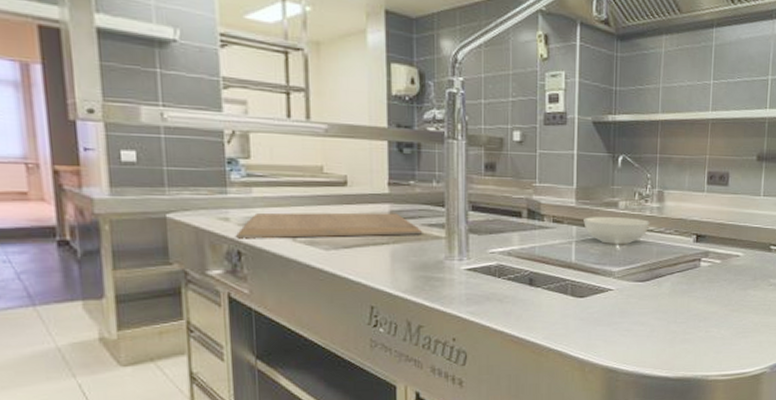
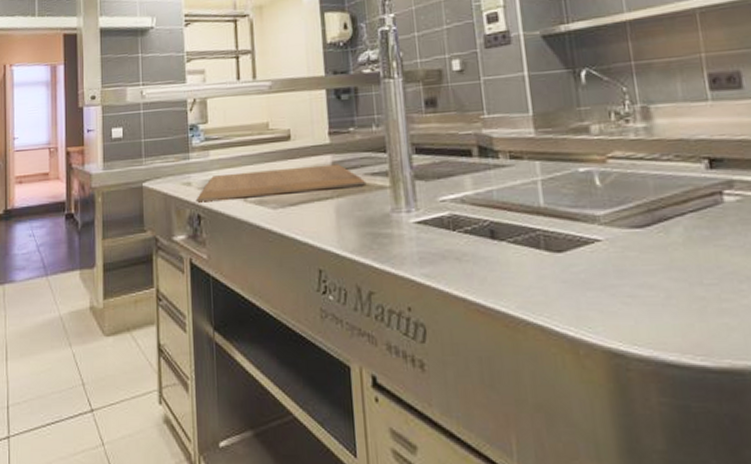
bowl: present [583,217,650,245] -> none [547,144,638,182]

